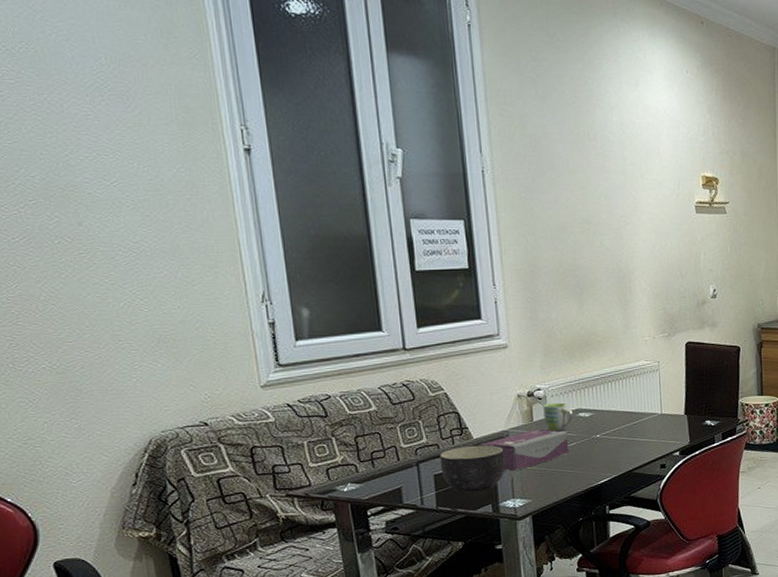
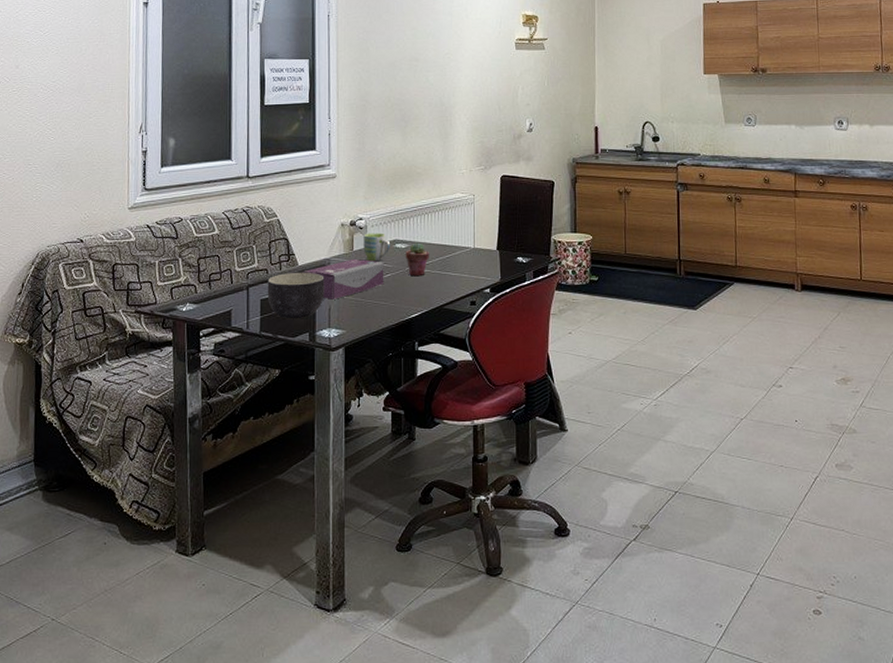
potted succulent: none [590,410,615,444] -> present [405,242,429,277]

